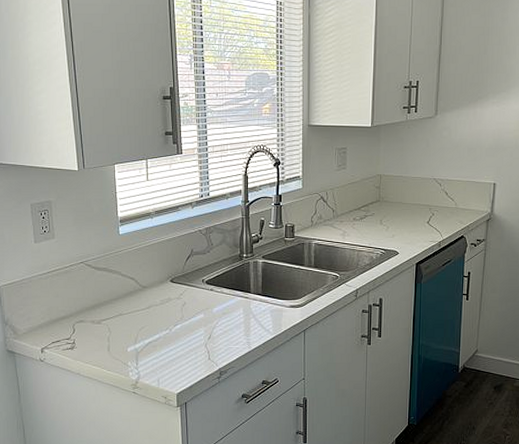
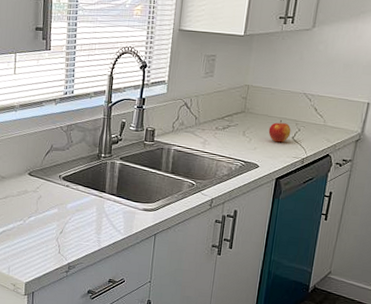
apple: none [404,205,426,228] -> present [268,119,291,143]

